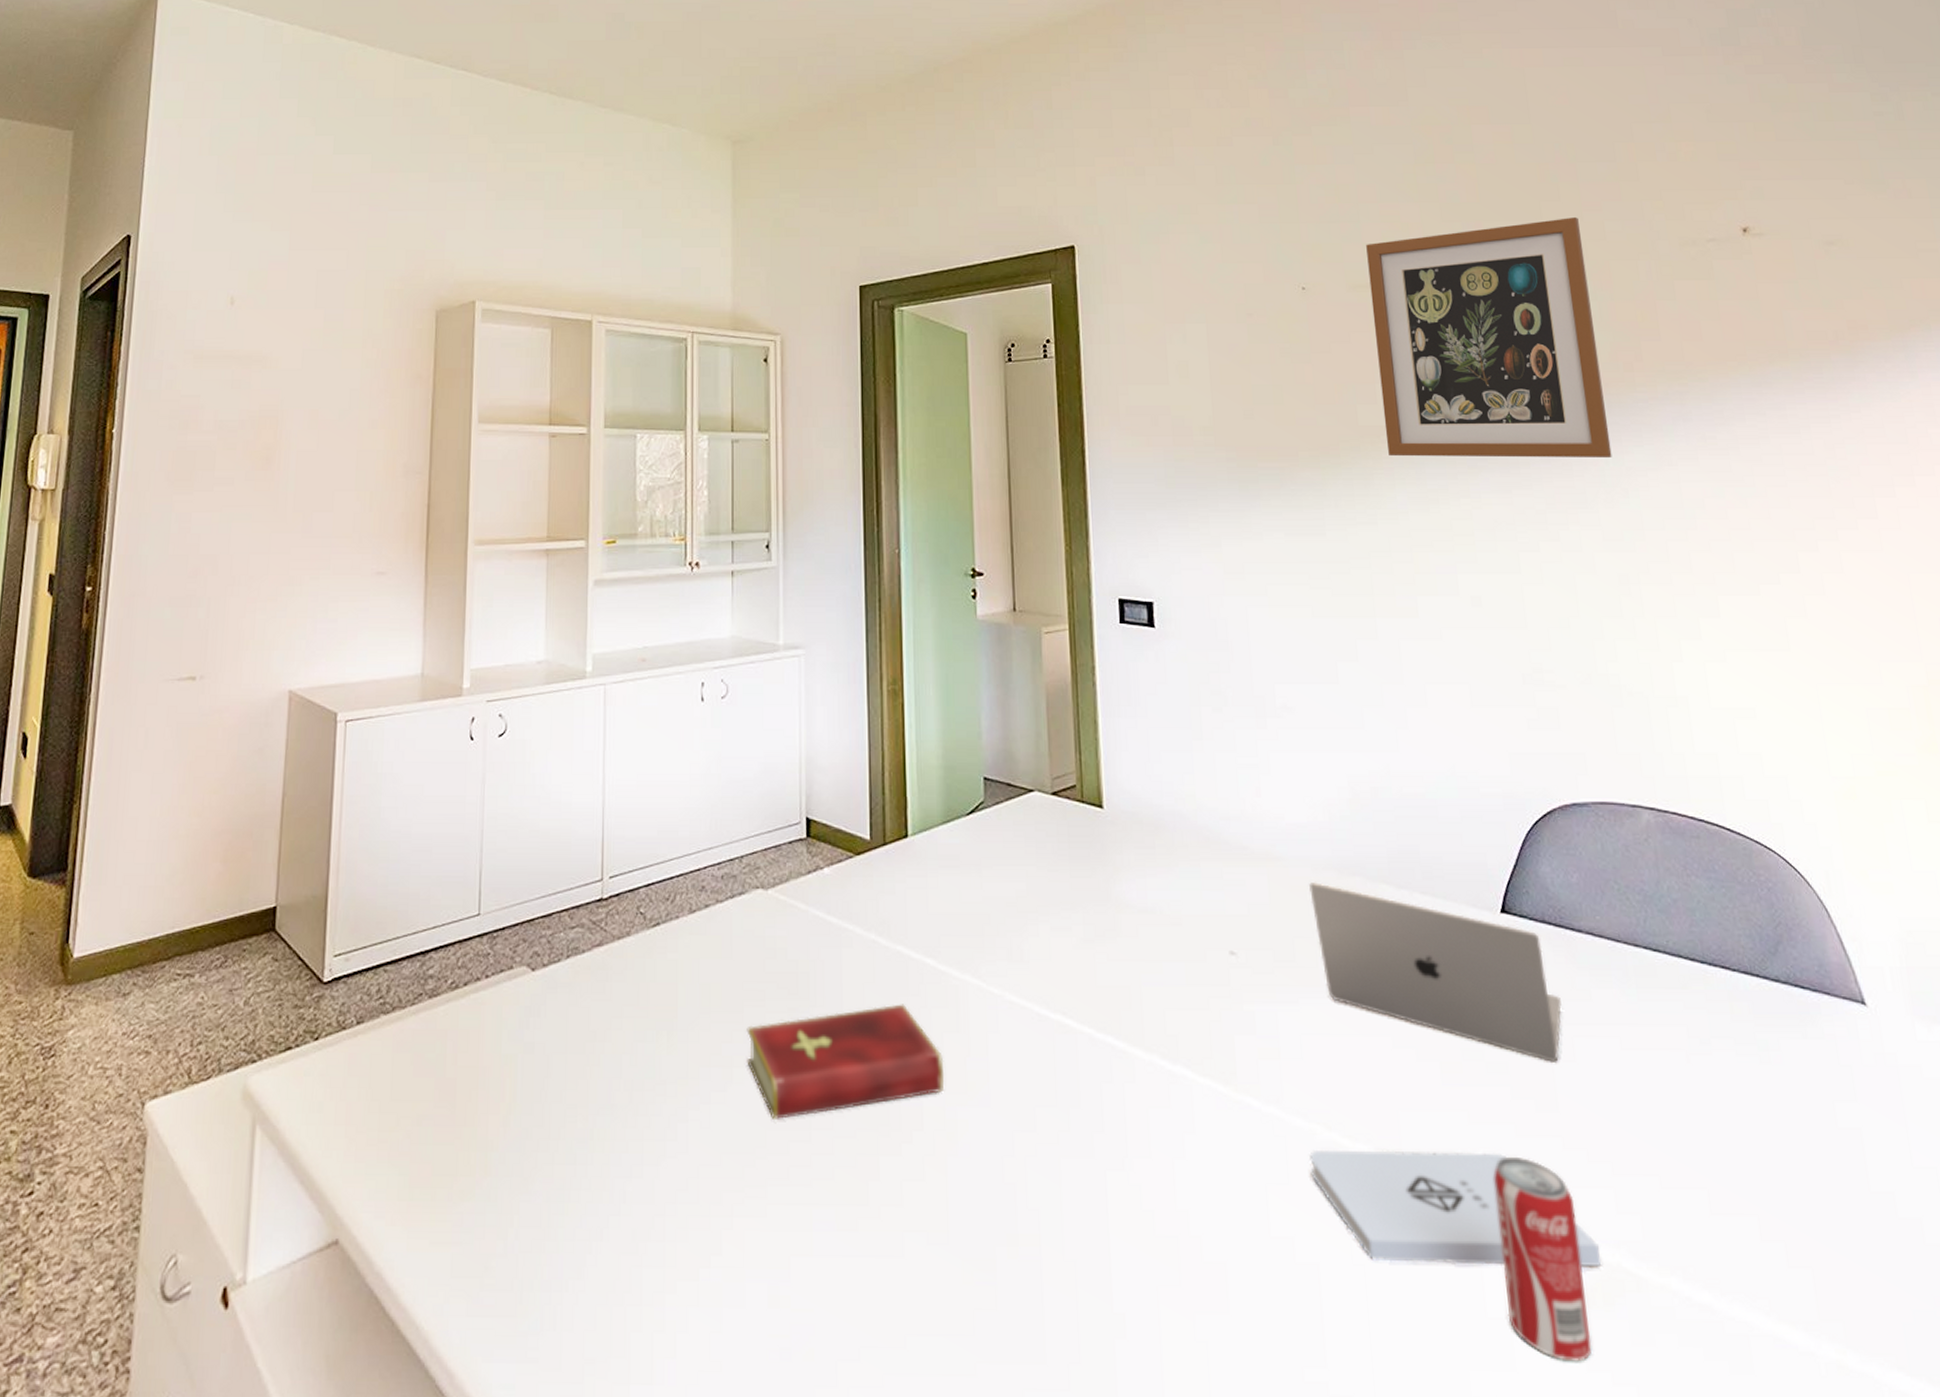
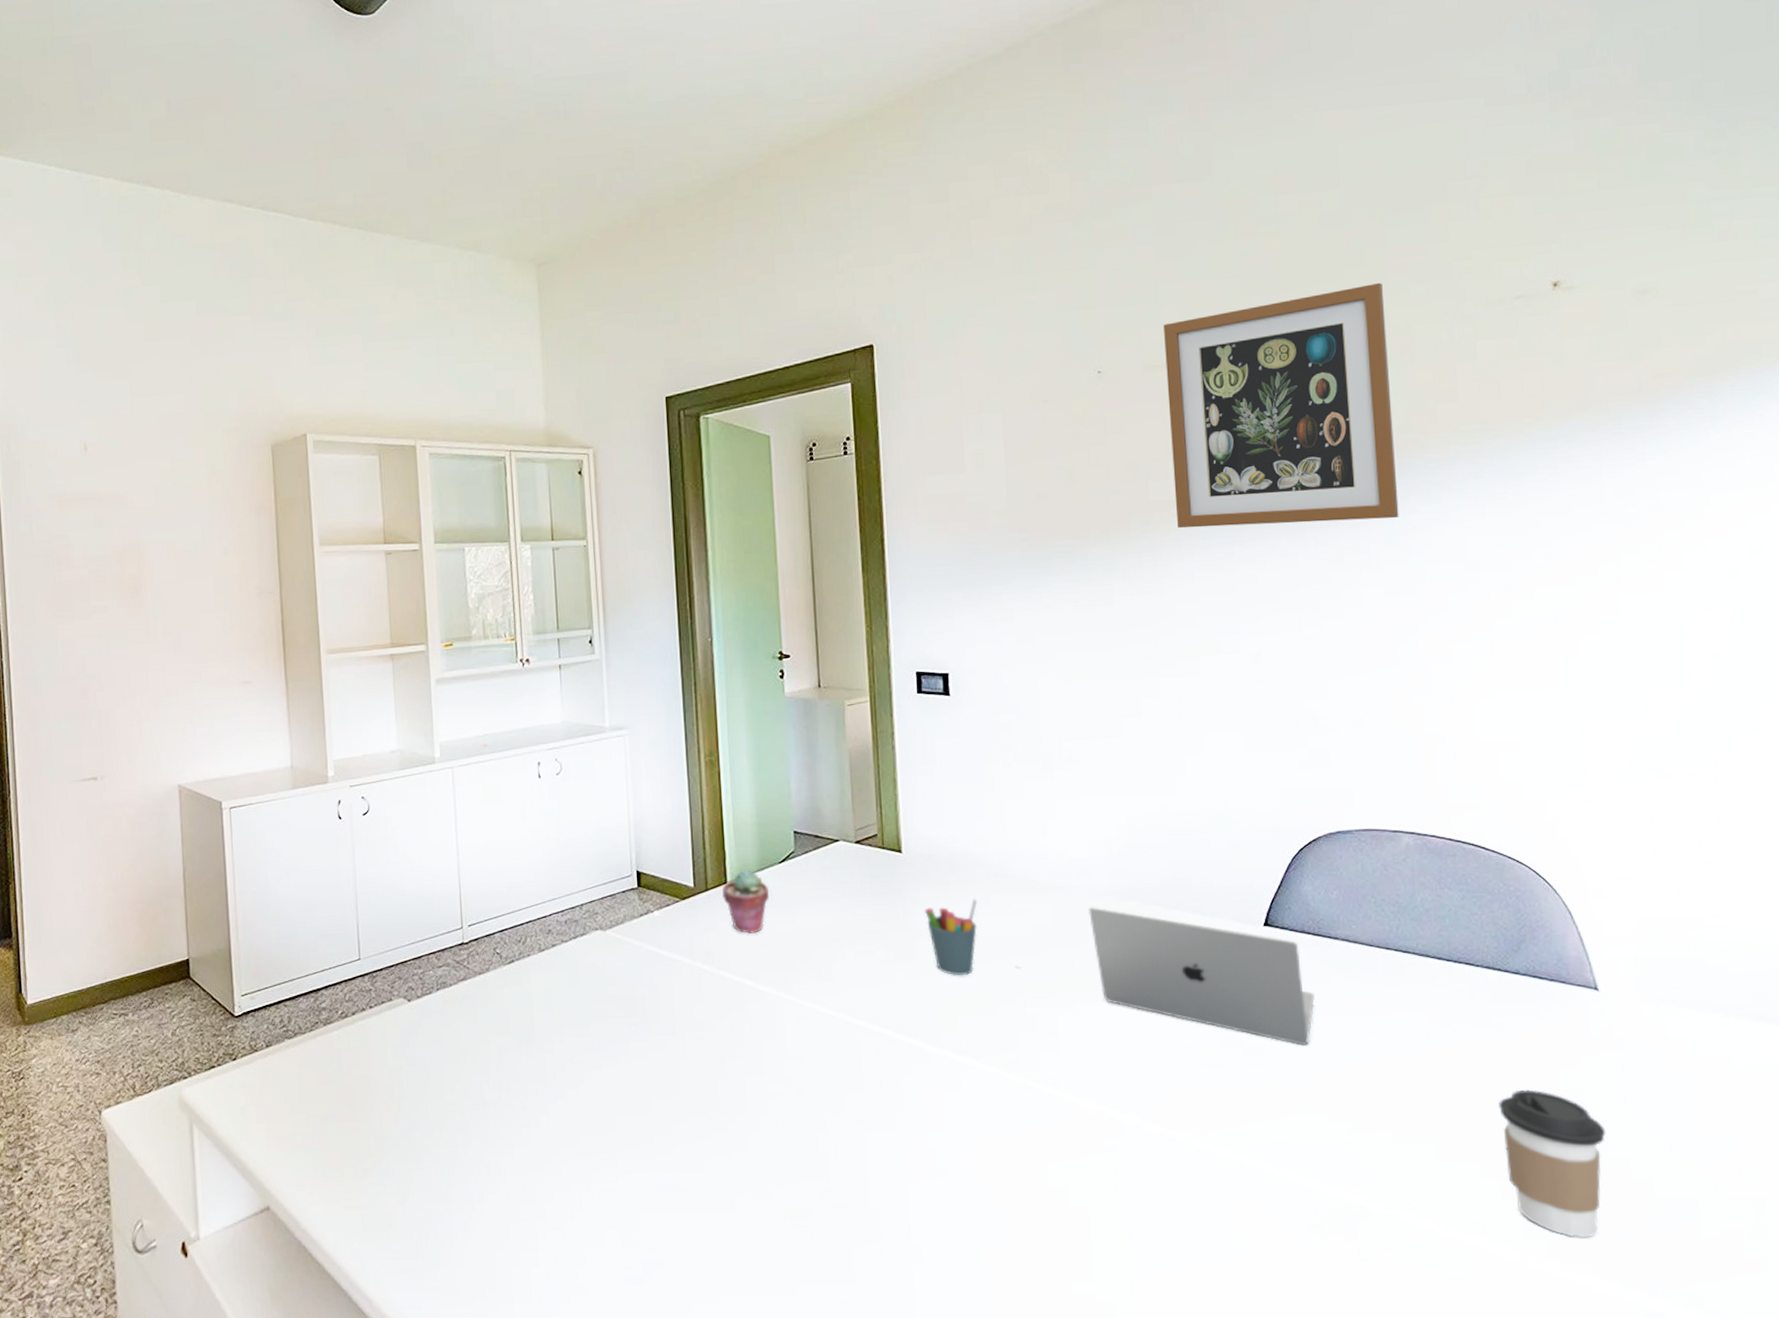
hardcover book: present [747,1004,945,1119] -> none [593,1017,765,1109]
potted succulent: none [901,821,956,900] -> present [721,870,770,934]
pen holder: none [1128,866,1188,962] -> present [925,898,978,976]
notepad: present [1309,1150,1602,1266] -> none [1082,1118,1337,1204]
beverage can: present [1493,1156,1592,1362] -> none [1245,1120,1323,1274]
coffee cup: none [1772,1125,1897,1321] -> present [1499,1089,1606,1238]

